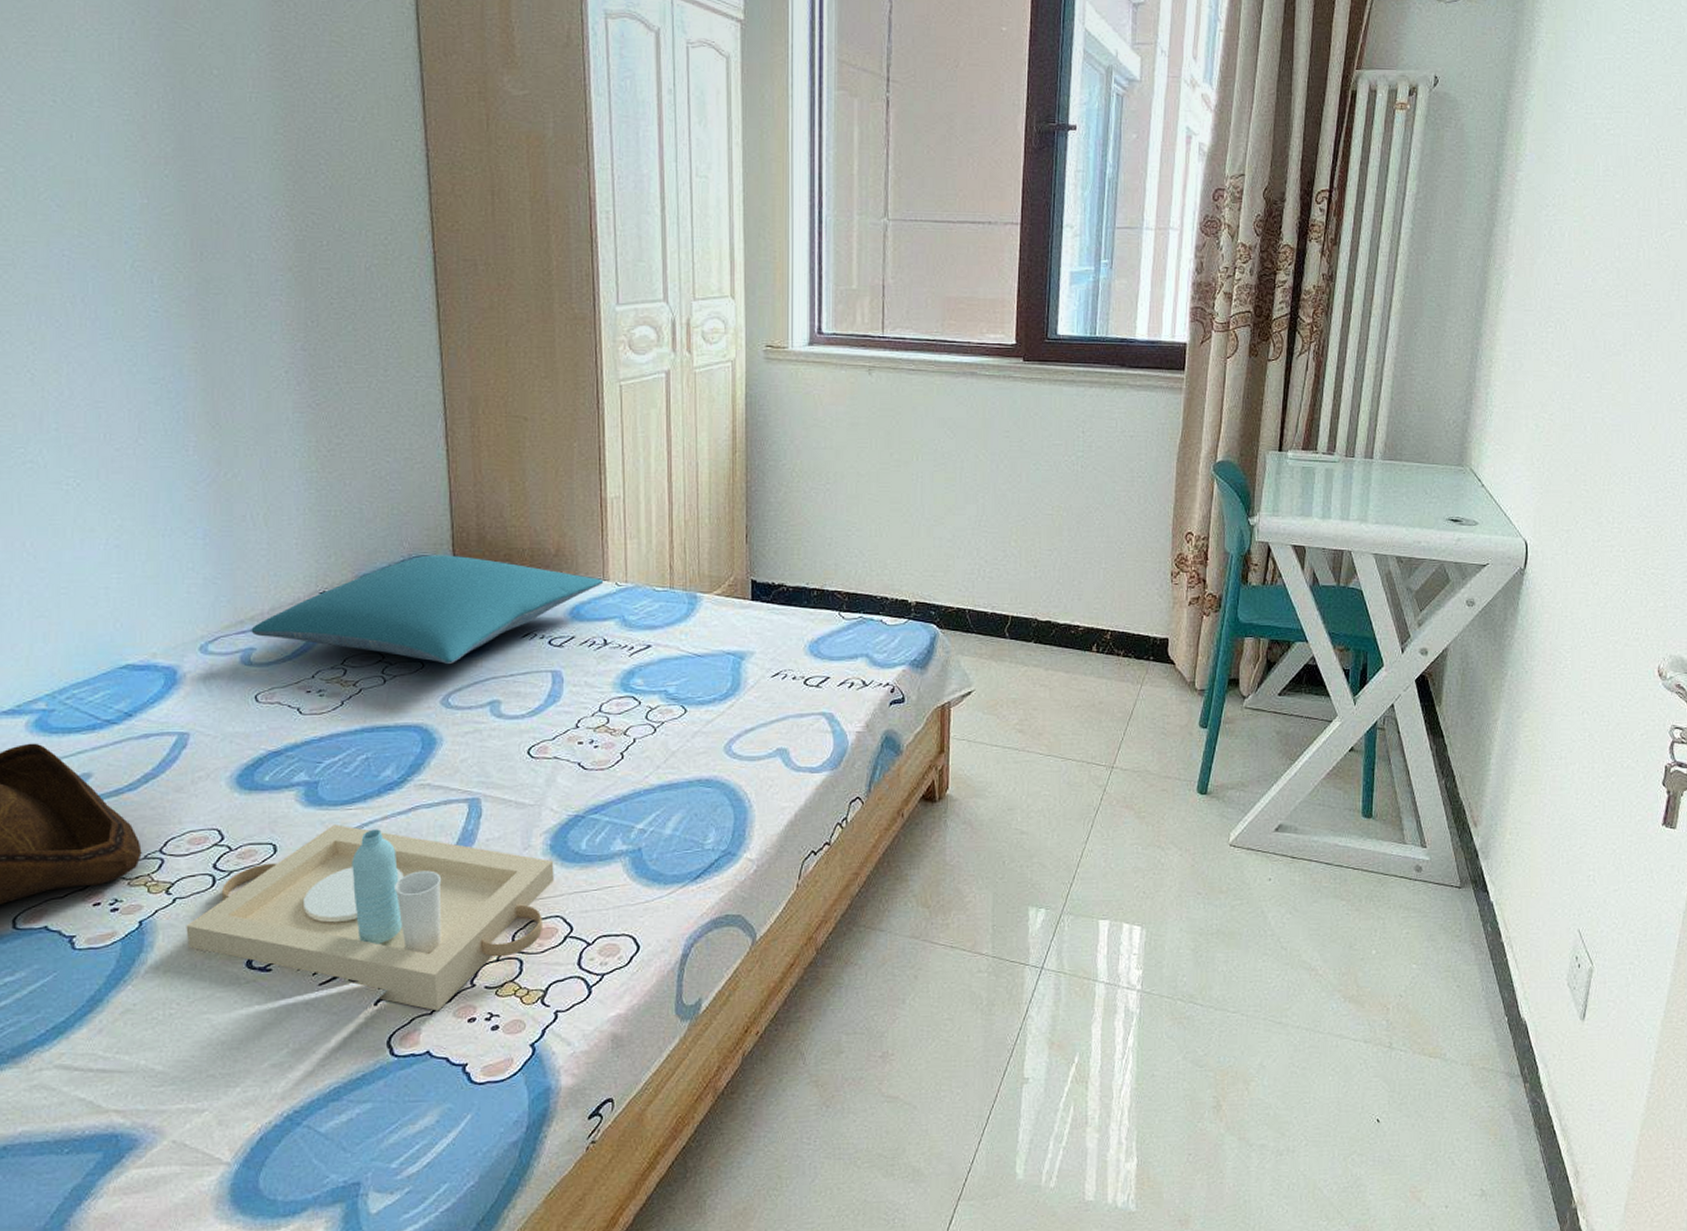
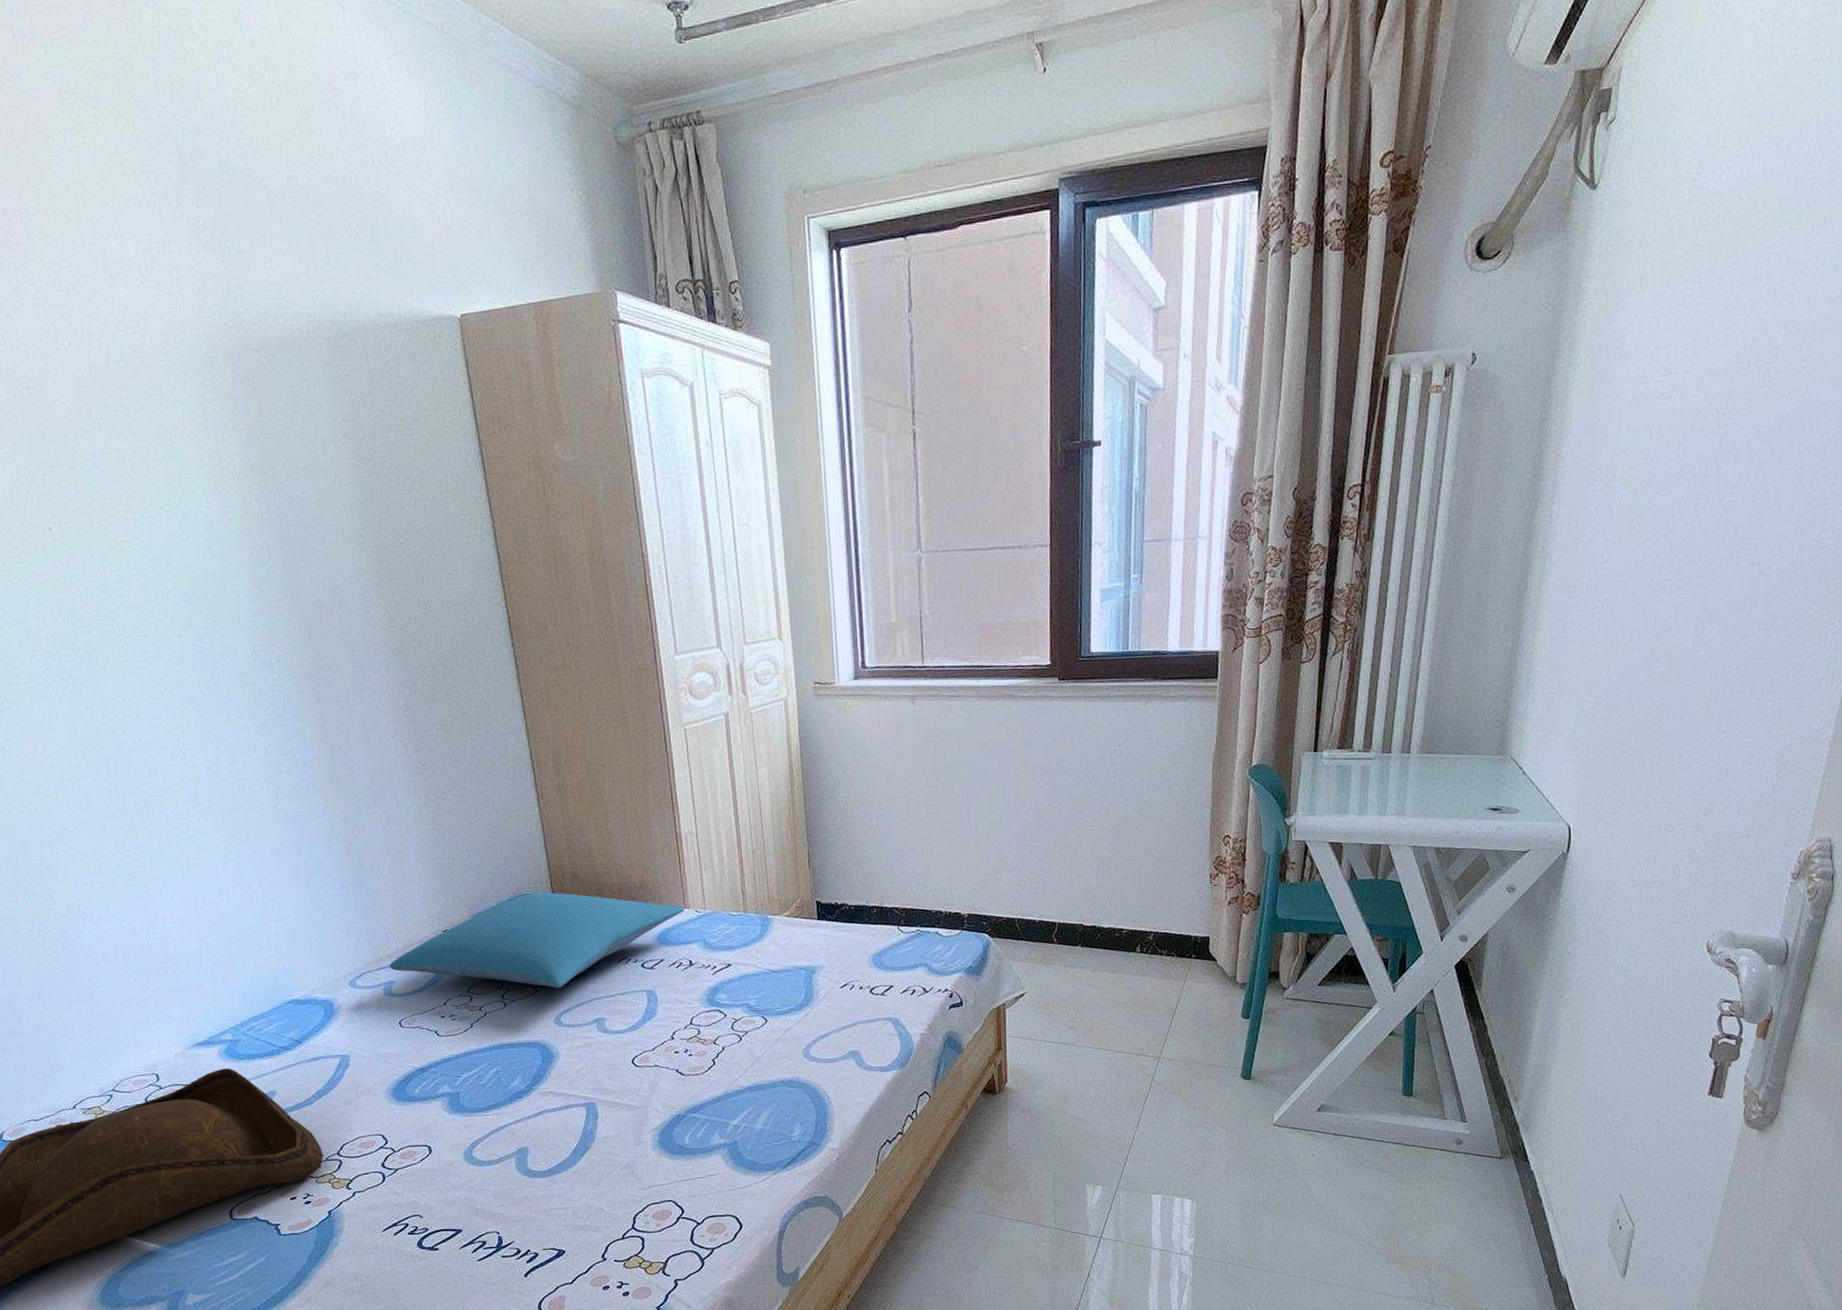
serving tray: present [186,824,554,1011] -> none [366,1128,664,1281]

